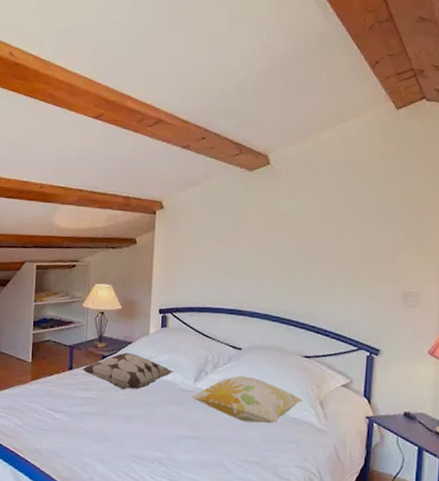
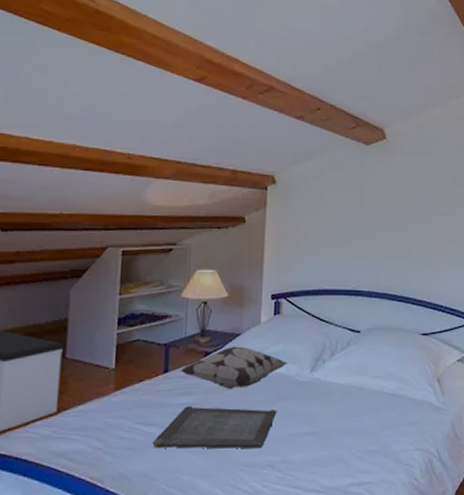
serving tray: none [60,400,164,444] -> present [152,406,277,449]
decorative pillow: present [191,375,303,424] -> none [308,360,422,409]

